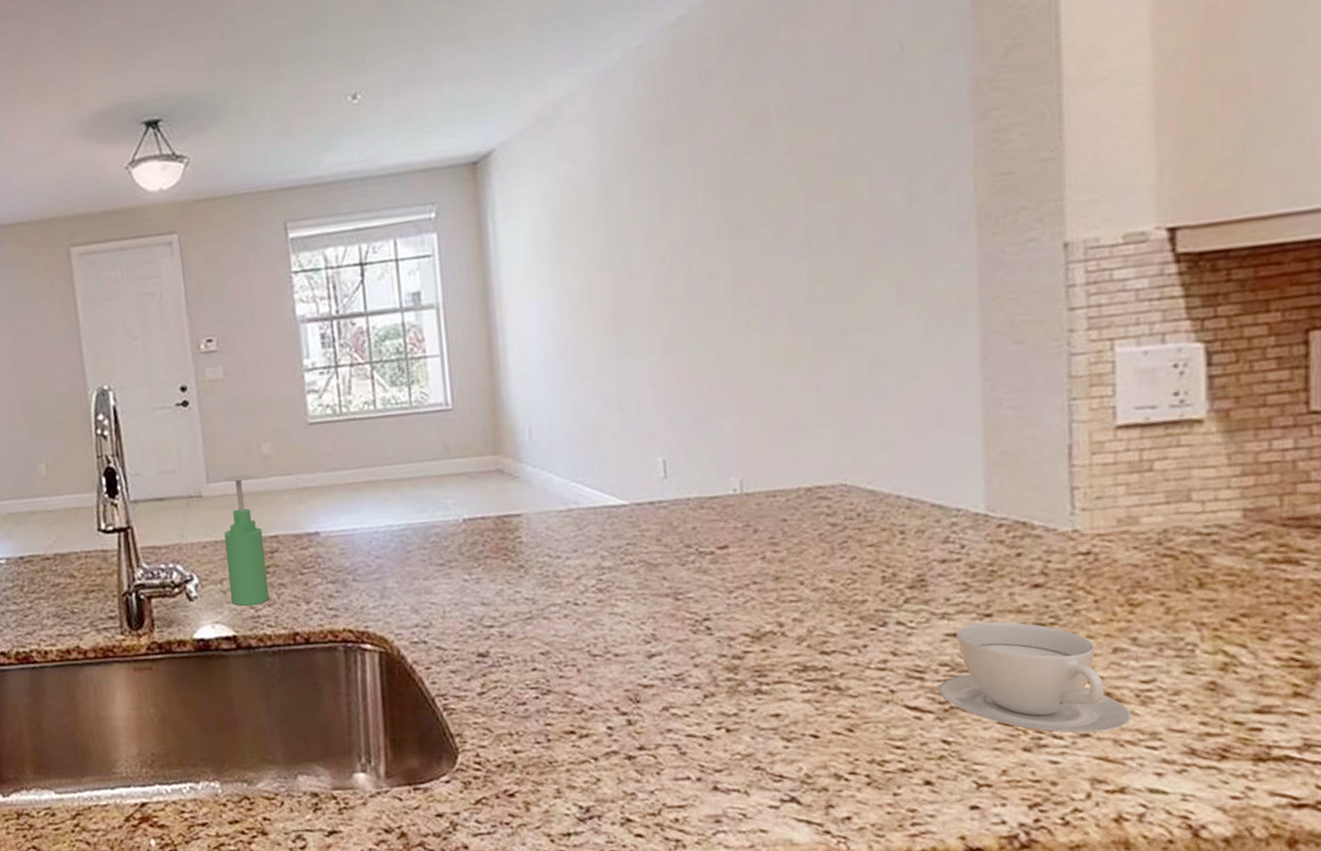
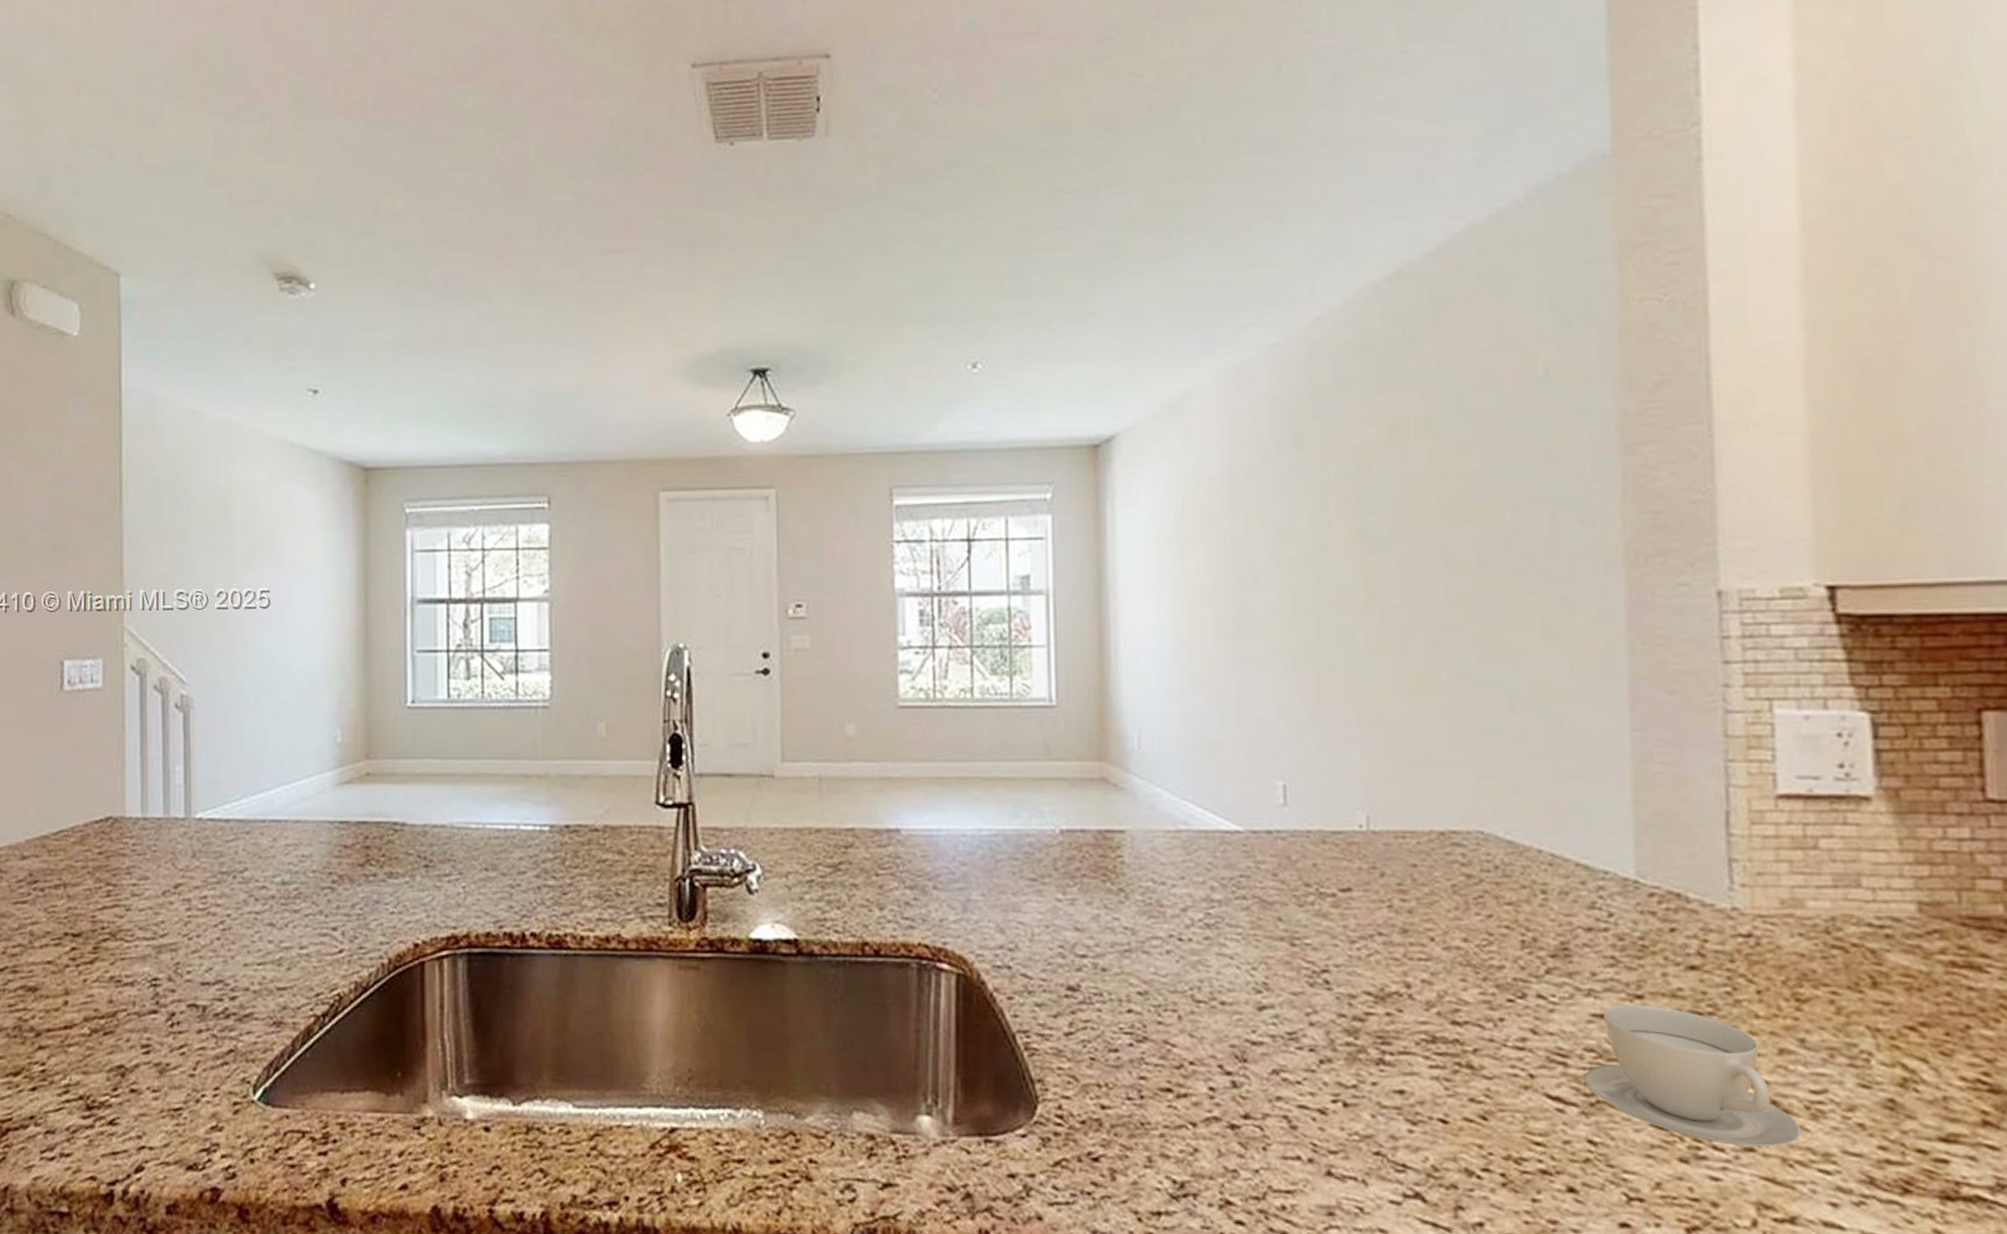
soap dispenser: present [223,474,270,606] -> none [795,756,839,905]

